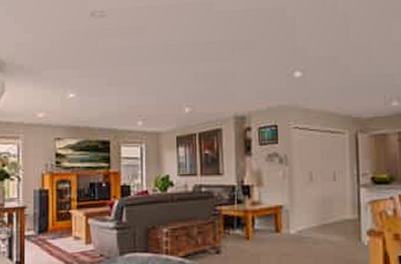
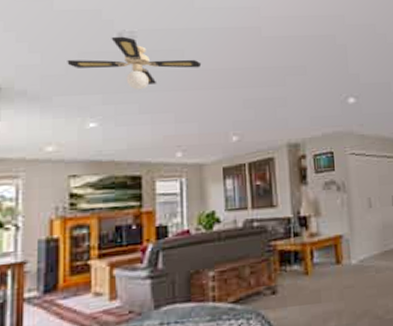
ceiling fan: none [52,15,160,65] -> present [67,36,202,90]

